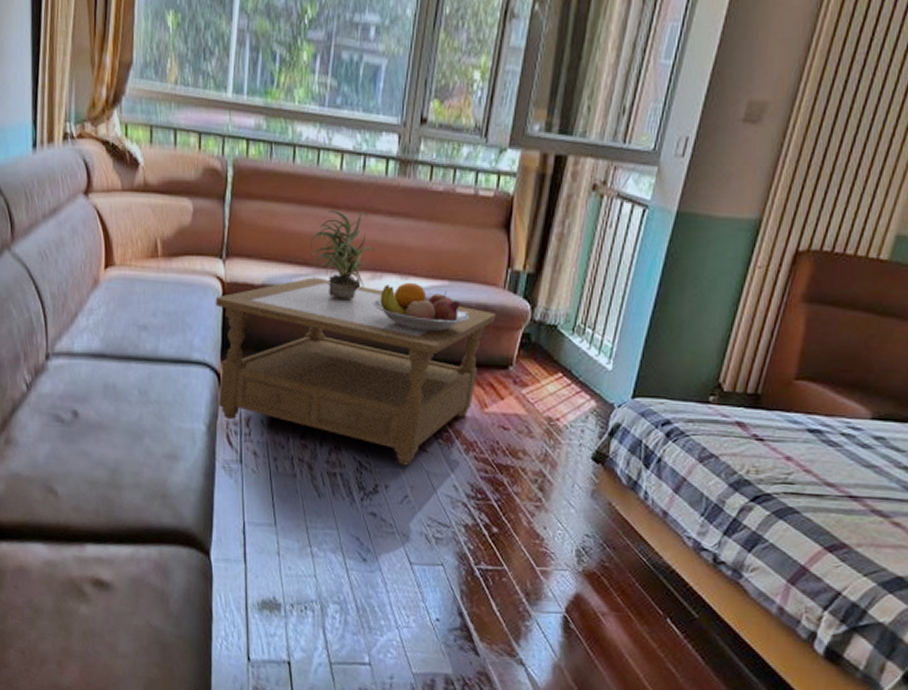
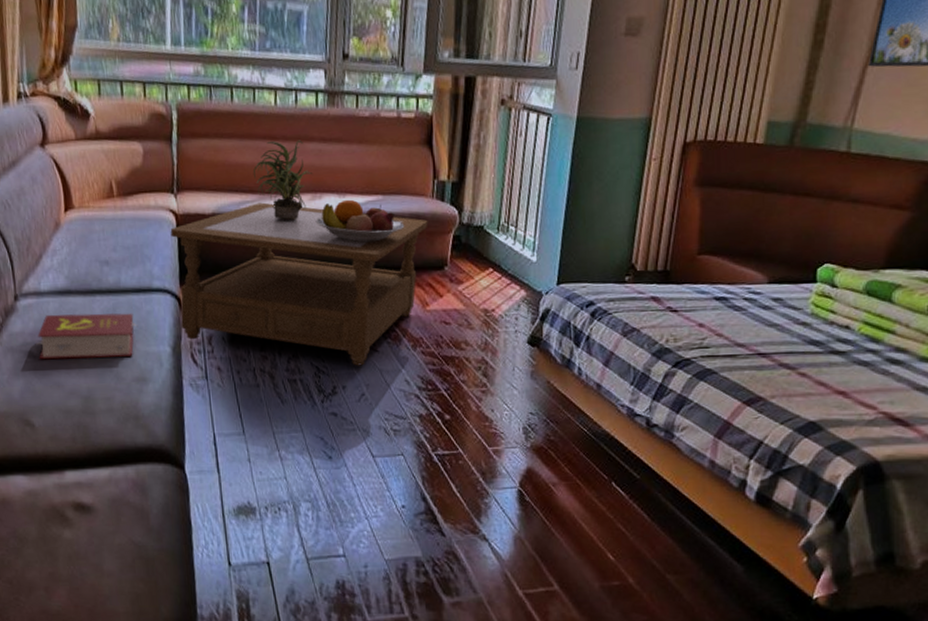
book: none [65,378,173,431] -> present [36,312,138,360]

